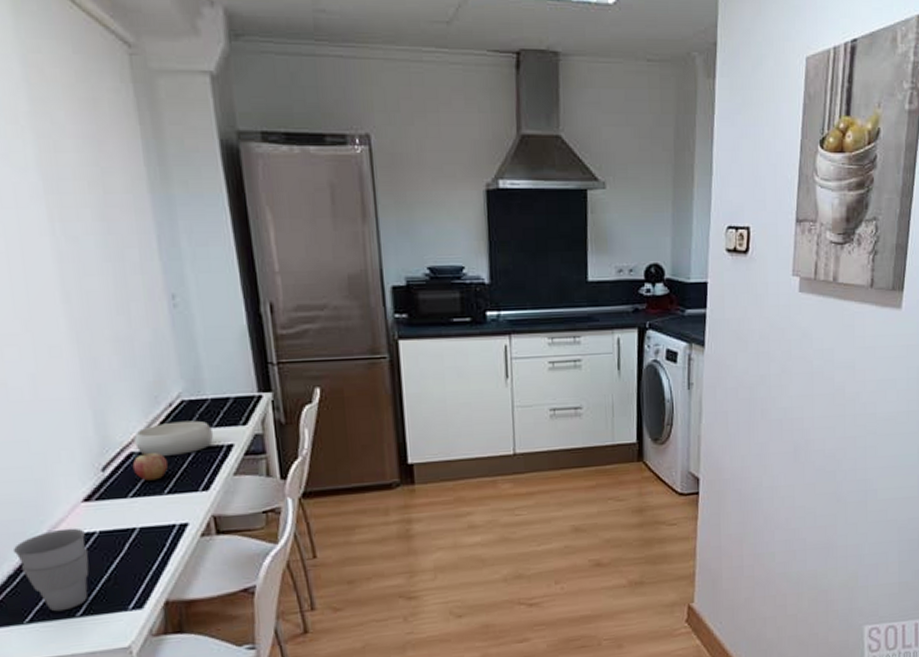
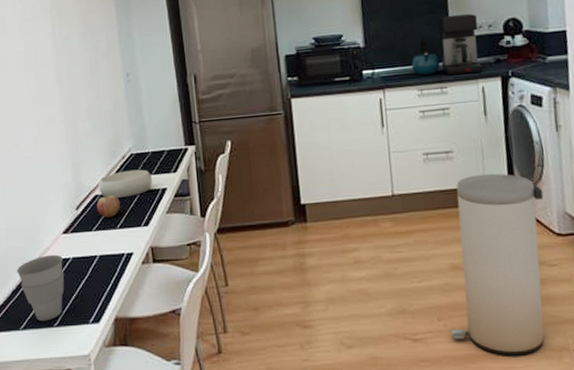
kettle: none [542,279,574,322] -> present [411,39,440,76]
pedal bin: none [568,431,670,615] -> present [451,173,545,357]
coffee maker: none [575,253,620,324] -> present [438,13,483,76]

